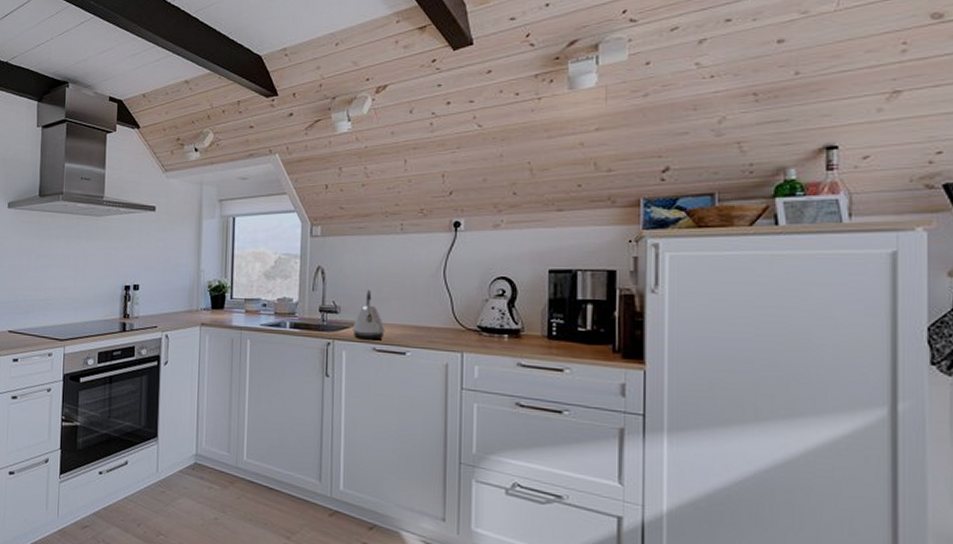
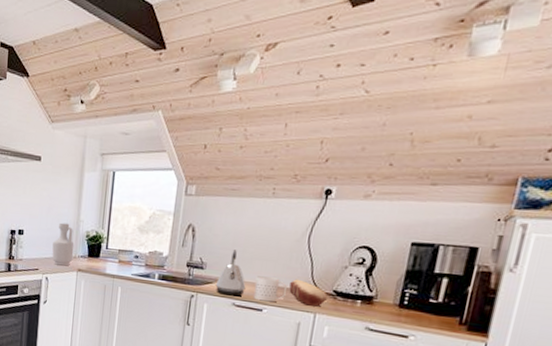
ceramic jug: none [171,274,196,321] -> present [52,222,74,266]
mug: none [394,316,428,344] -> present [253,276,287,303]
bread loaf: none [431,316,472,345] -> present [289,279,327,307]

